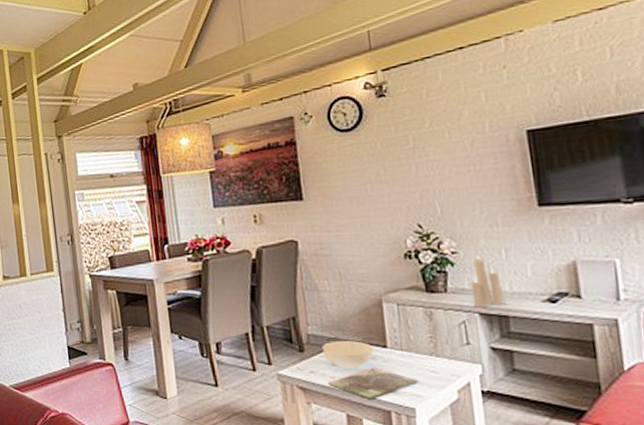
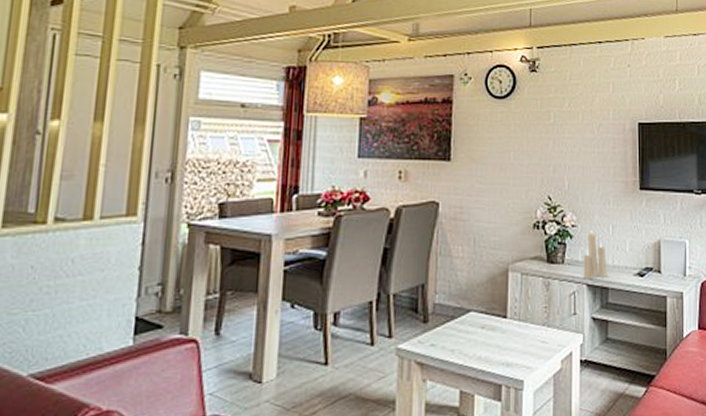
bowl: present [321,340,374,369] -> none [446,310,494,341]
magazine: present [327,367,418,400] -> none [446,338,529,374]

